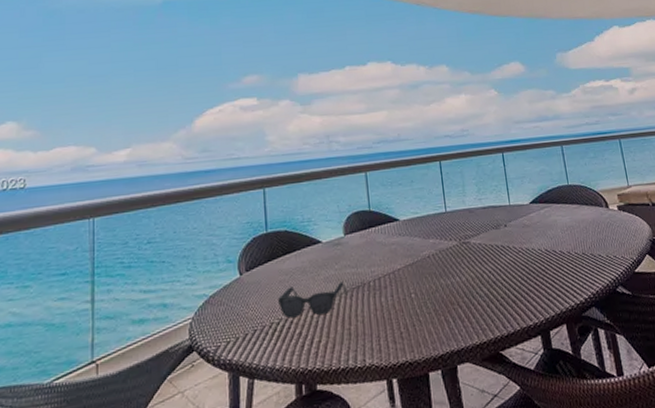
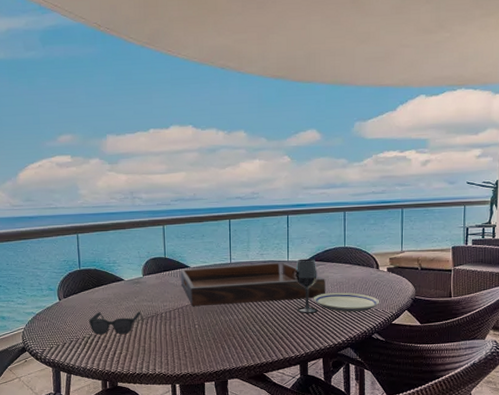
serving tray: none [388,207,557,269] -> present [180,262,325,306]
wine glass: none [519,200,552,268] -> present [296,258,318,313]
plate: none [543,238,618,263] -> present [313,292,380,313]

